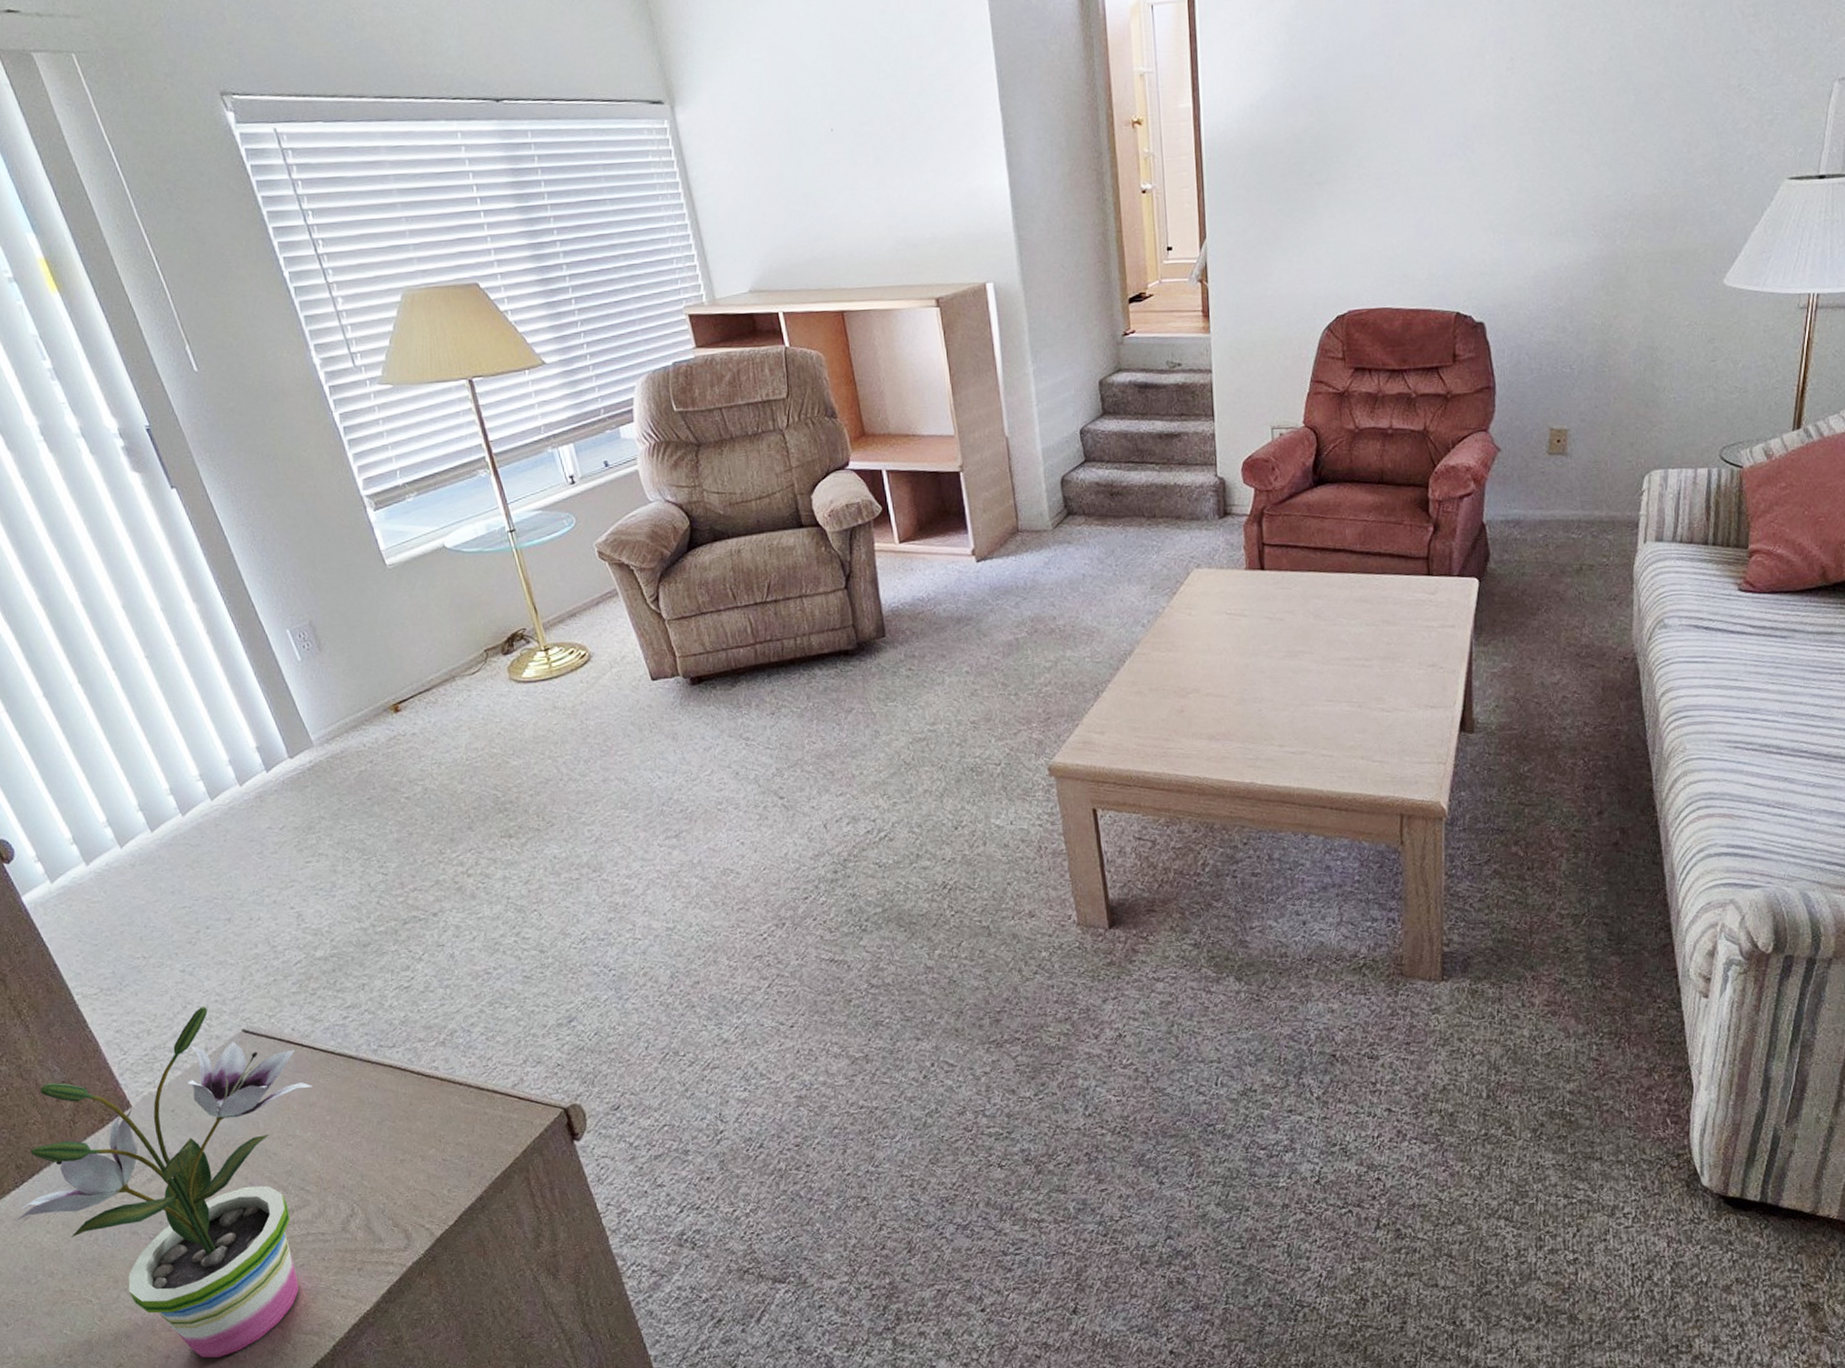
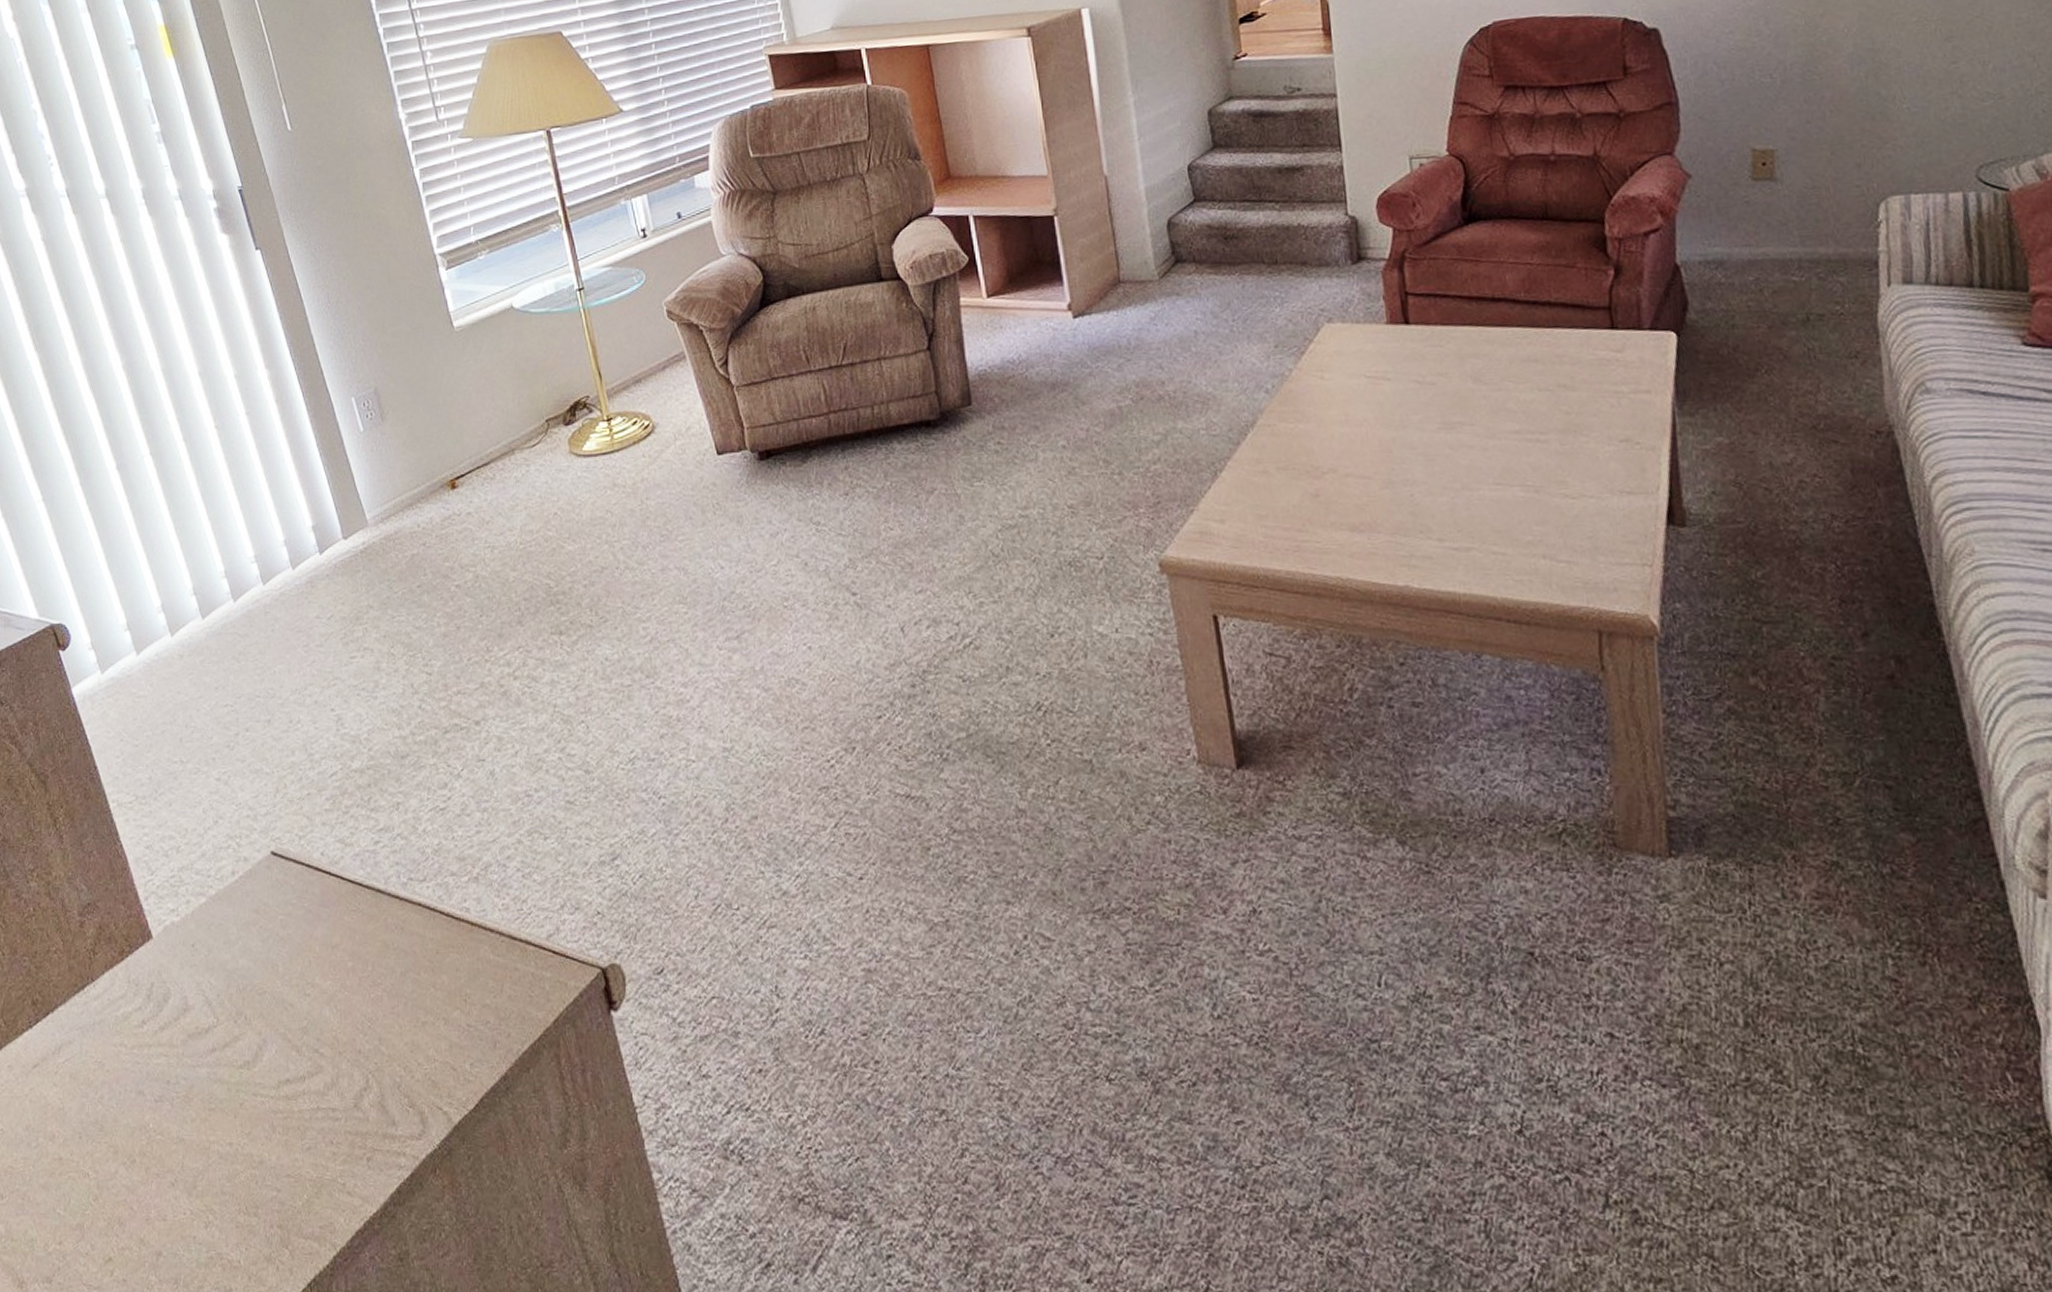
potted plant: present [16,1006,312,1358] -> none [25,822,336,1260]

